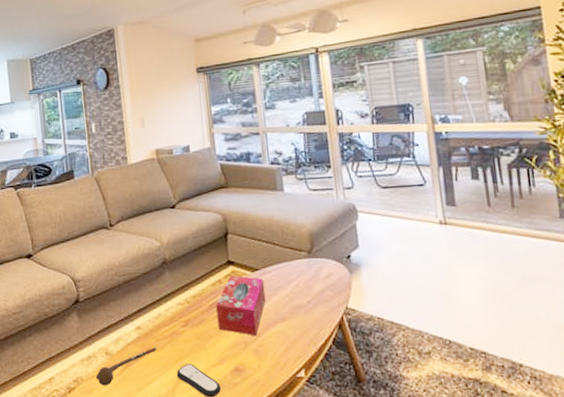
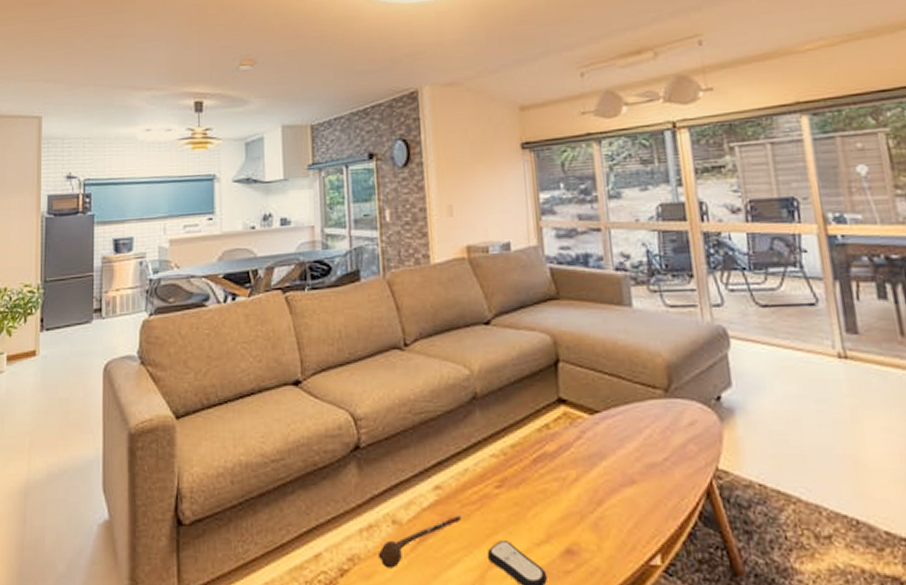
tissue box: present [216,275,266,336] -> none [542,419,609,505]

